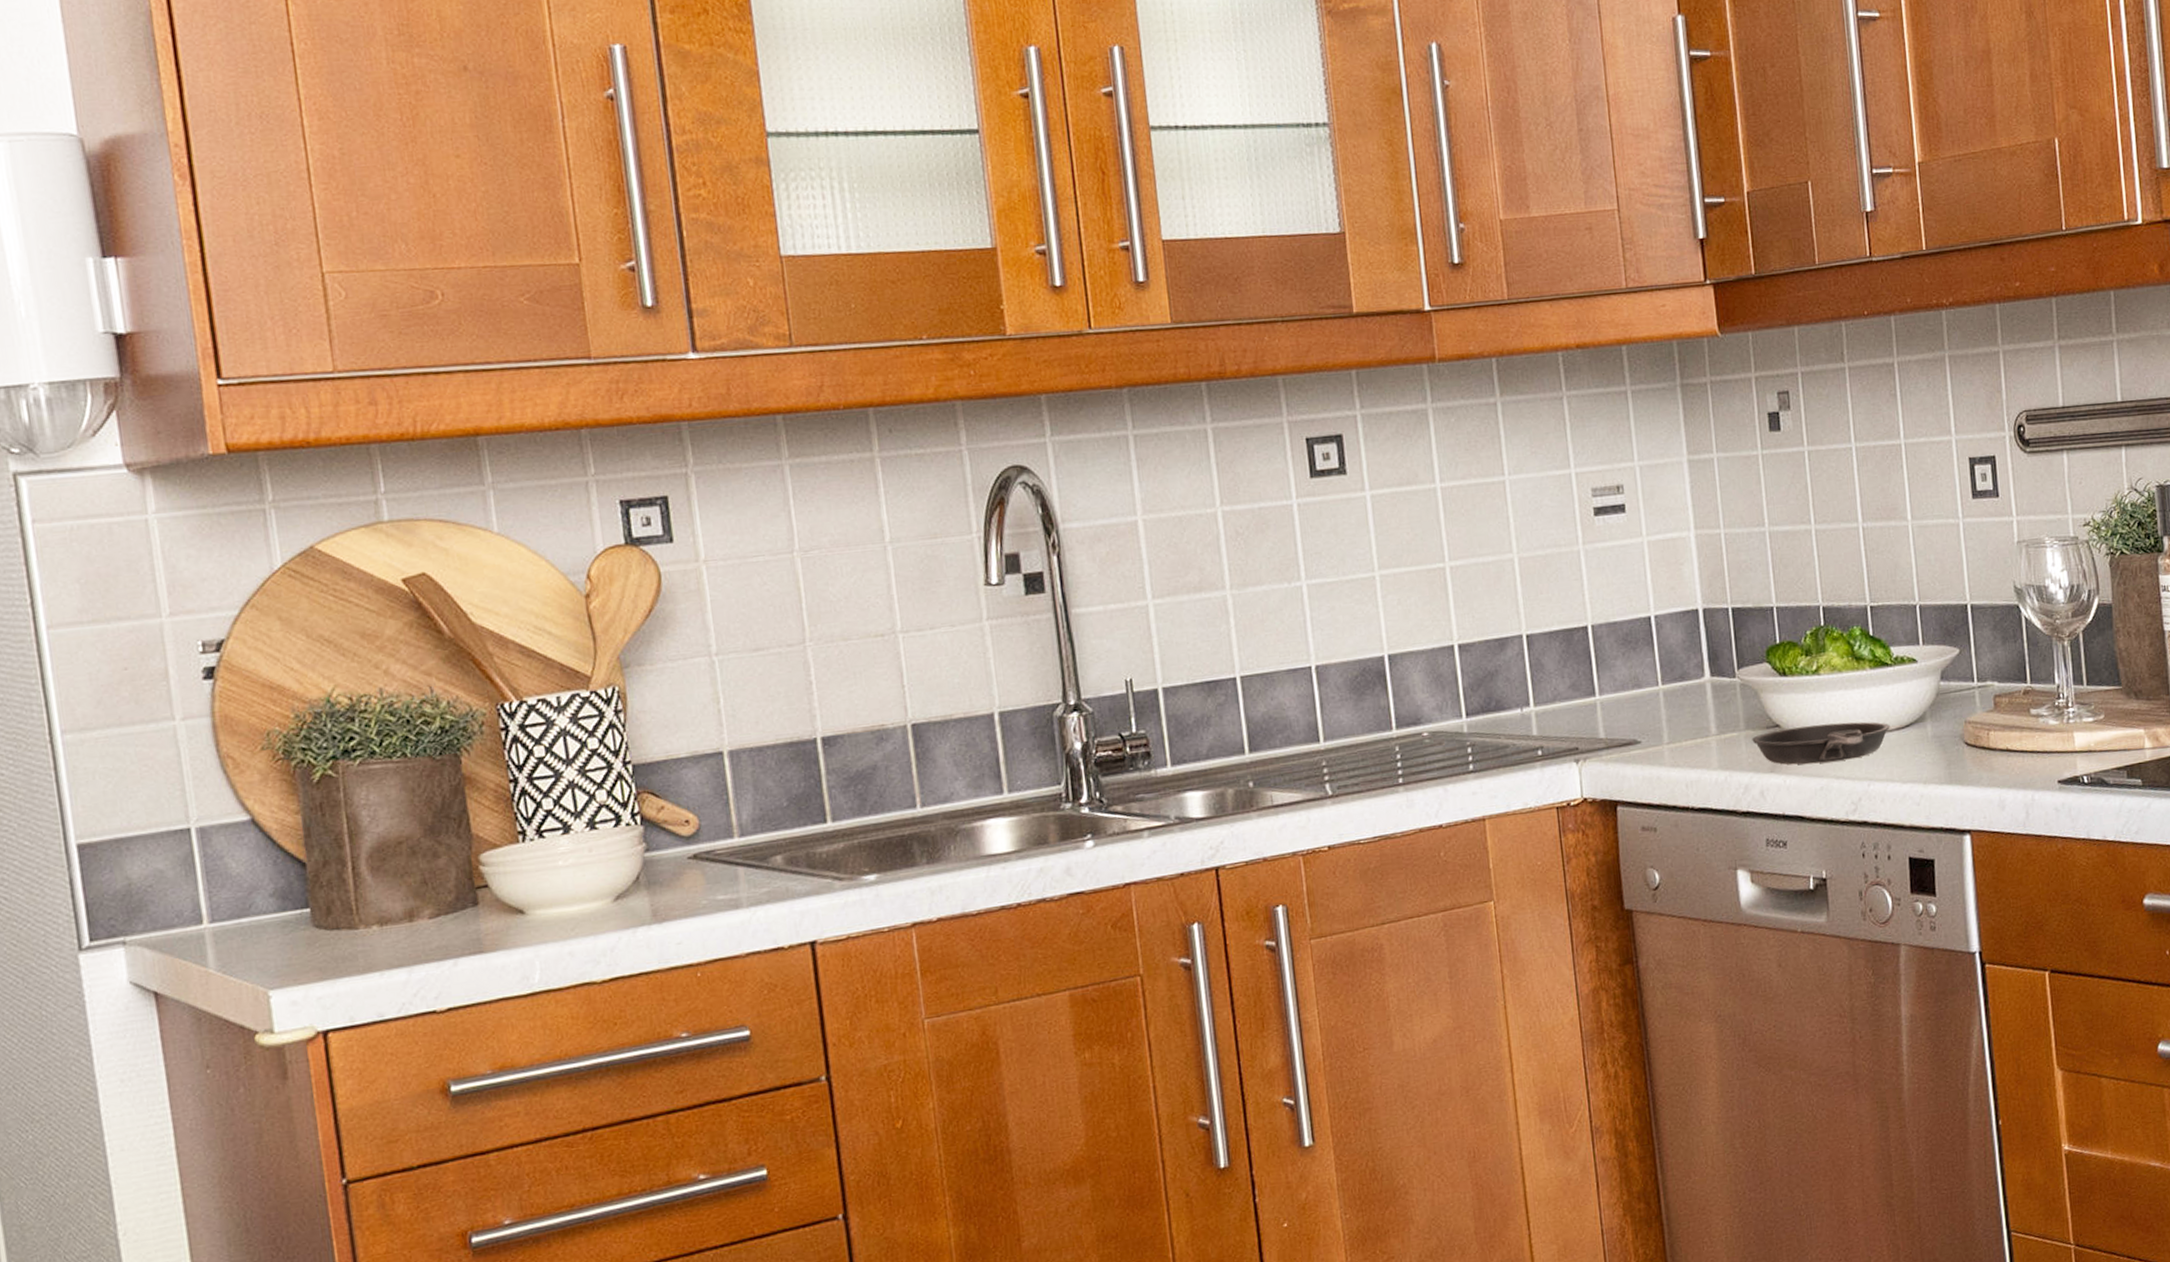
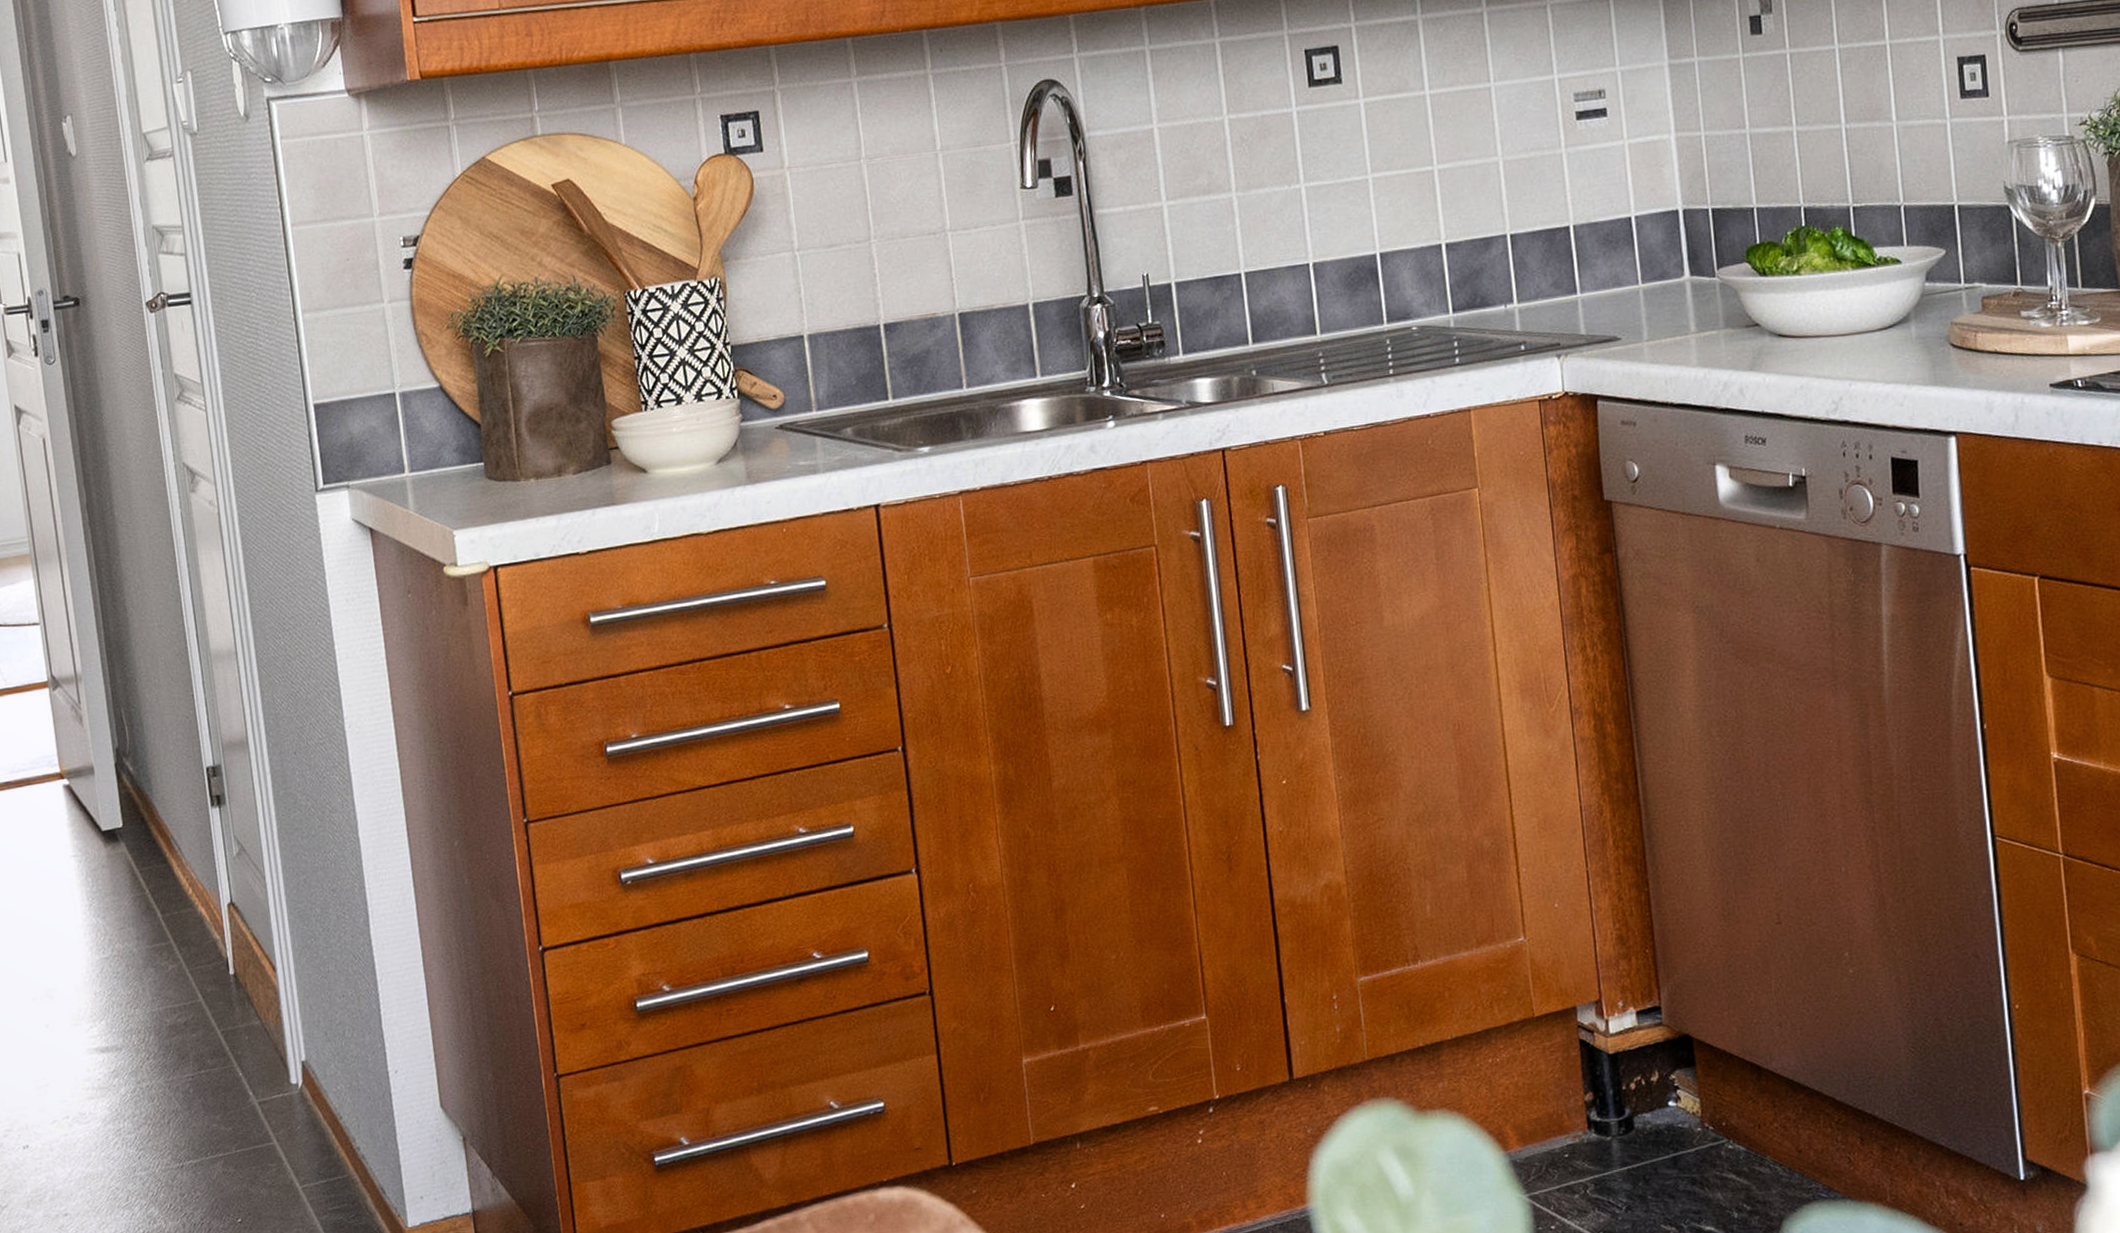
frying pan: present [1752,721,1890,765] -> none [1731,322,1873,364]

